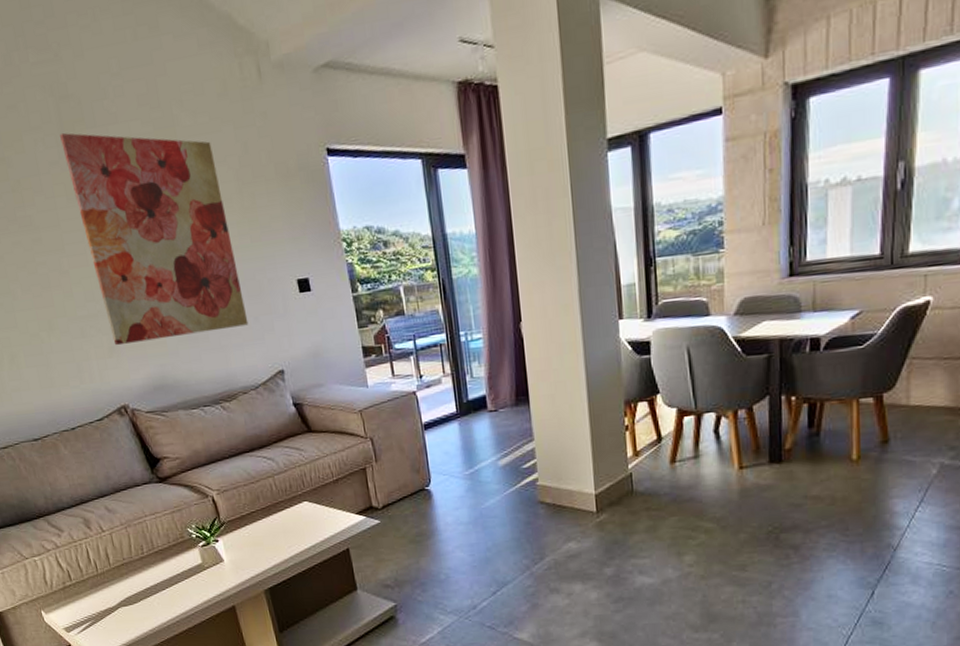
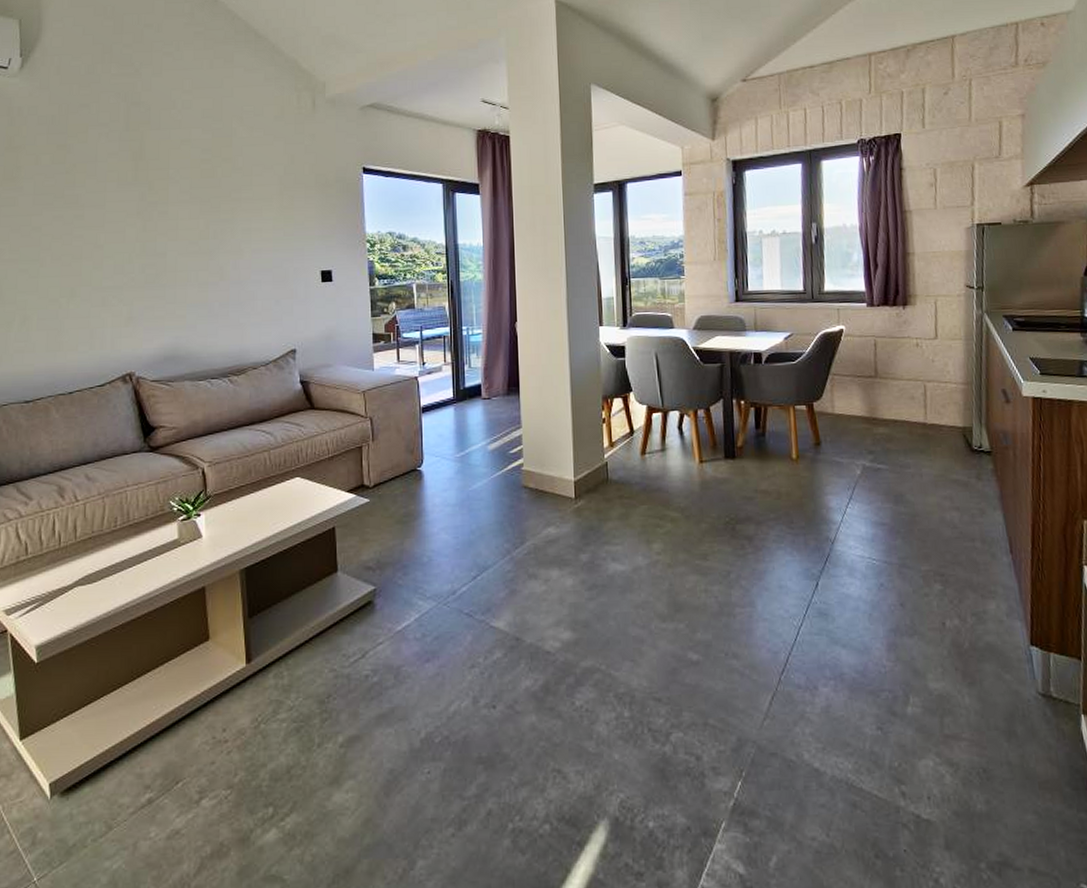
wall art: present [60,132,249,346] -> none [124,130,269,316]

